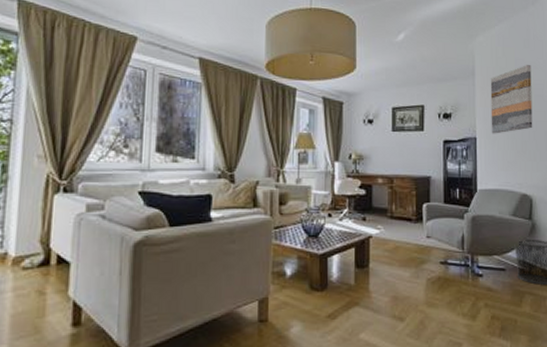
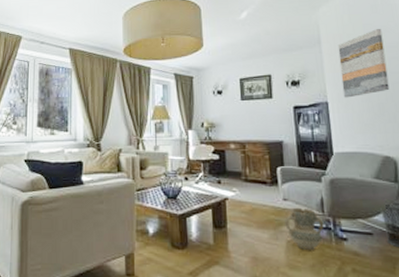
ceramic jug: none [427,245,463,287] -> present [285,207,324,250]

